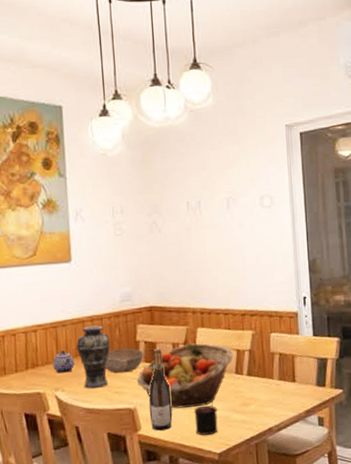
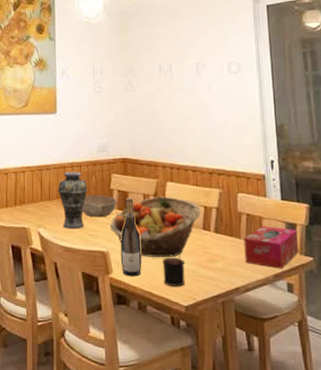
teapot: present [52,351,75,373] -> none [37,192,56,212]
tissue box: none [276,363,330,405] -> present [244,225,299,269]

